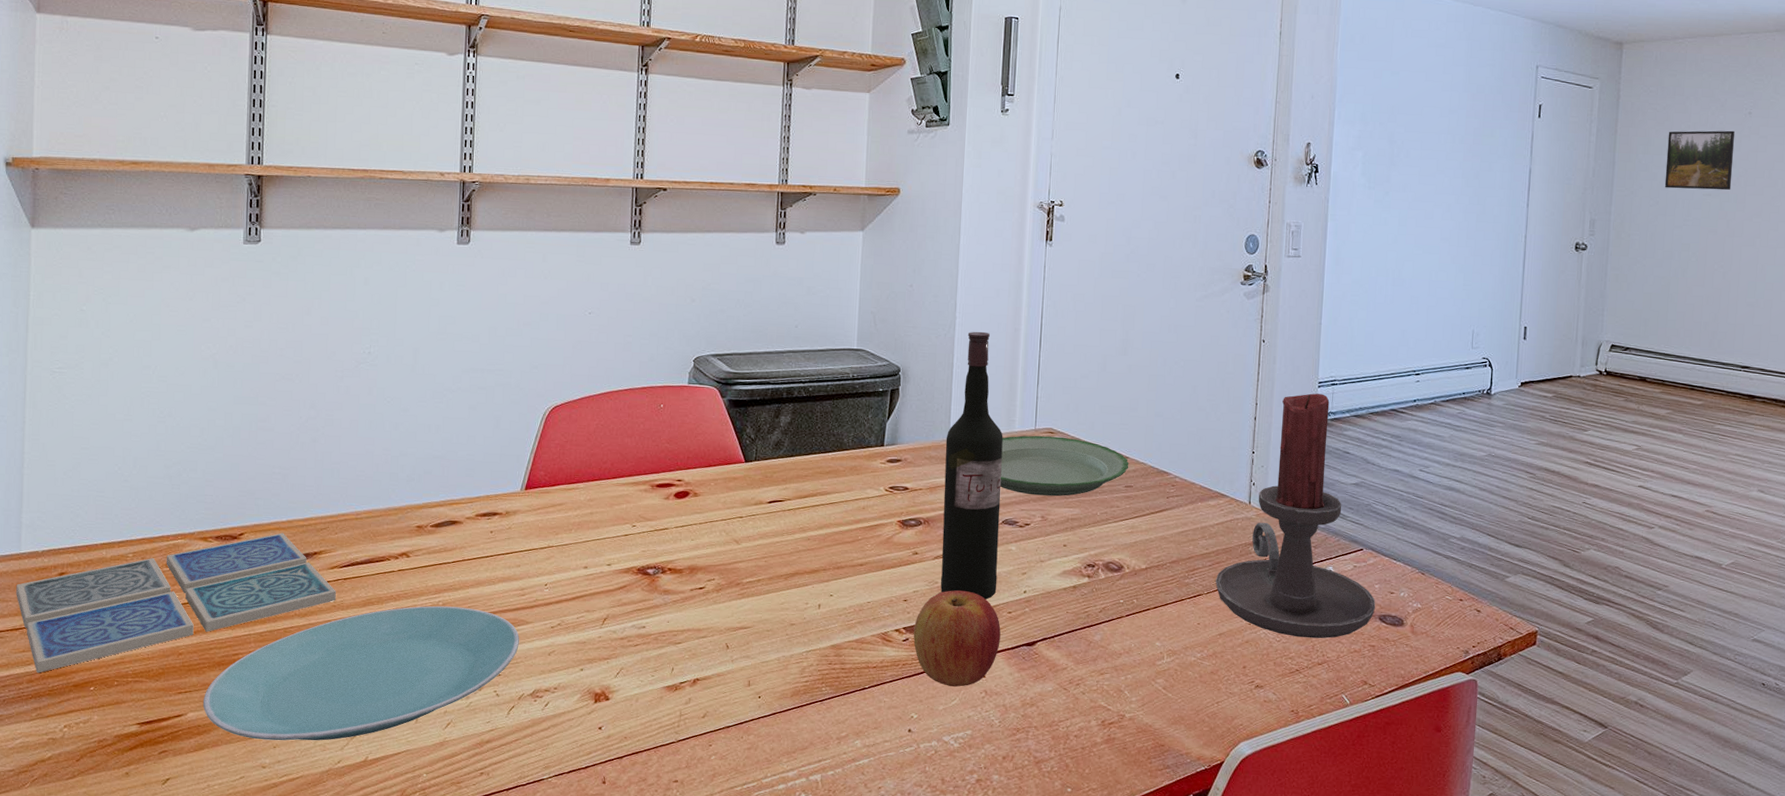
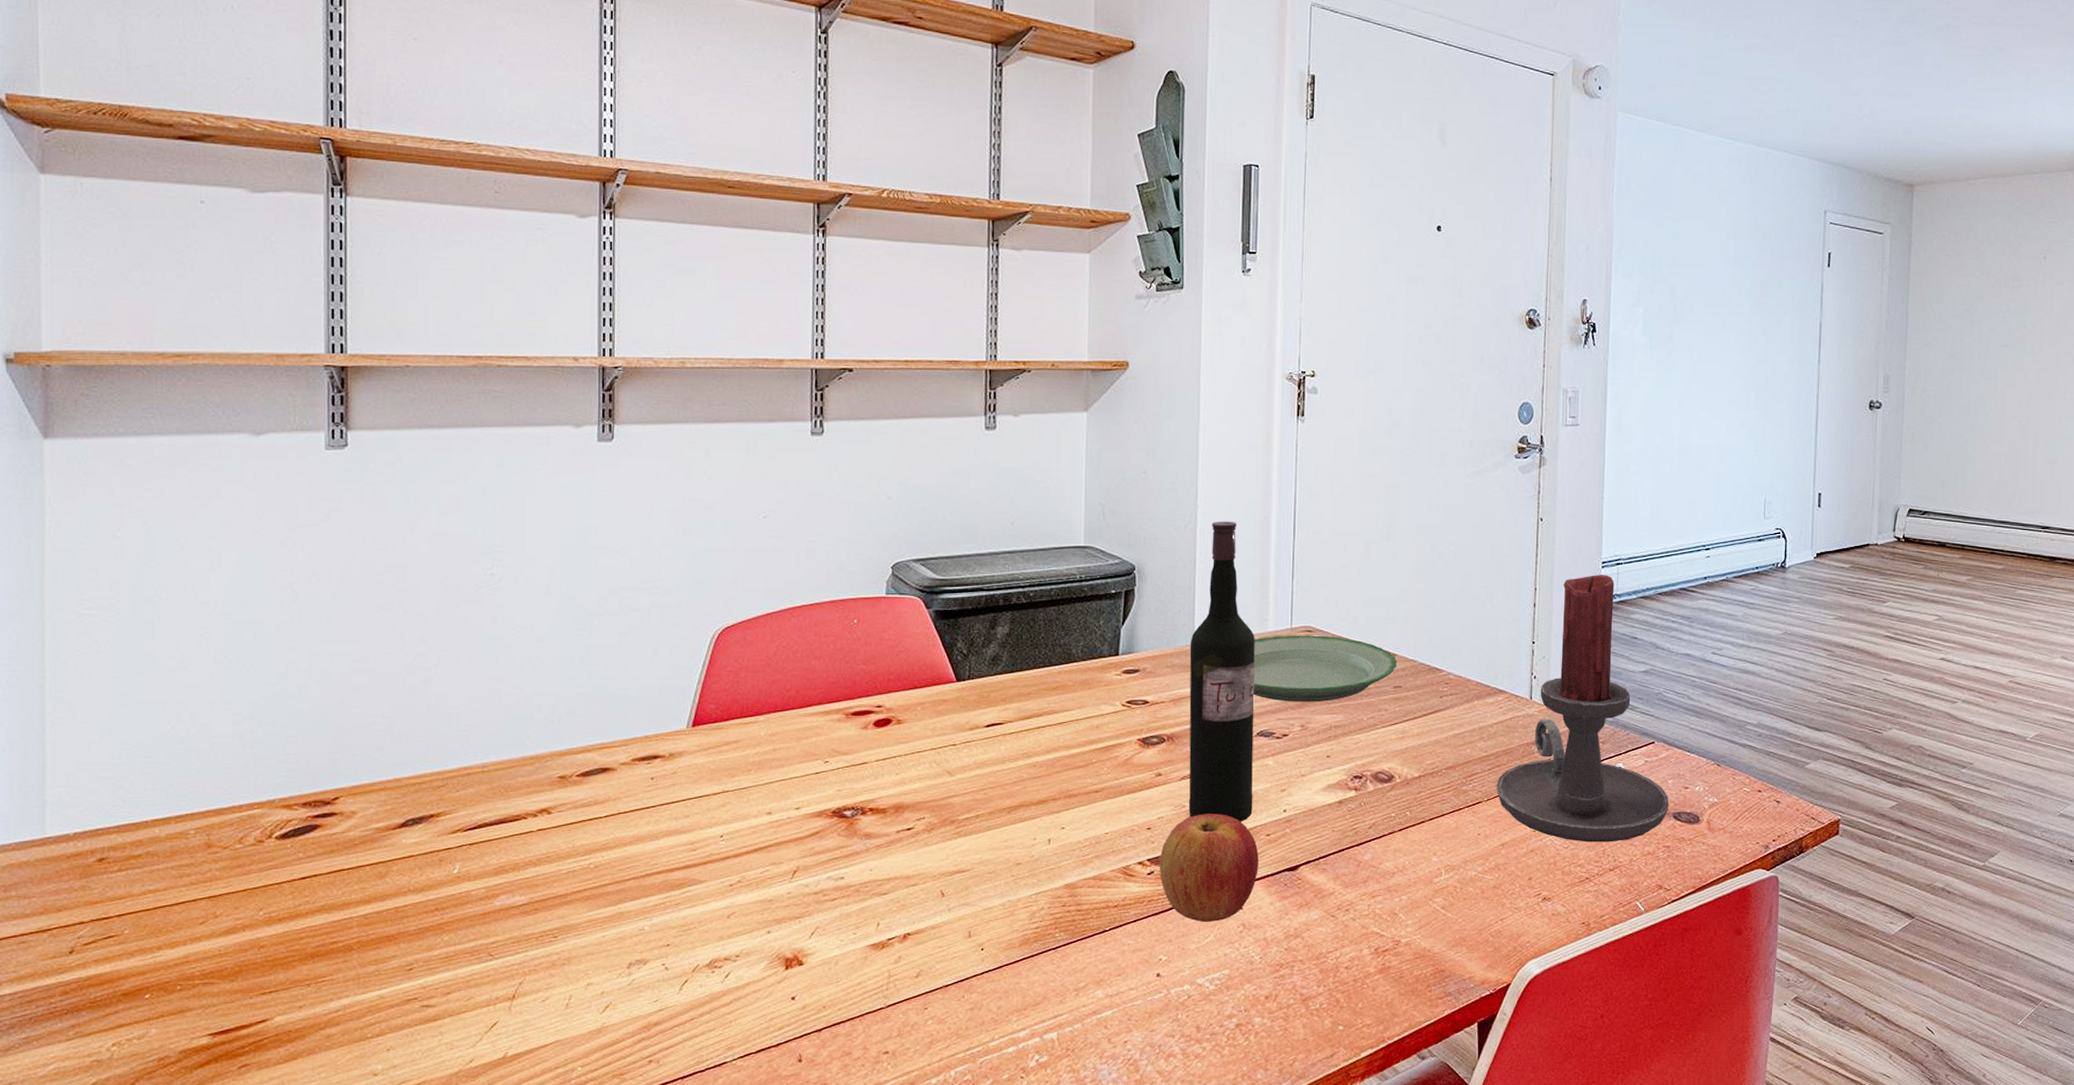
drink coaster: present [16,533,336,673] -> none [41,794,460,983]
plate: present [203,605,519,741] -> none [294,869,691,1042]
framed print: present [1664,130,1735,191] -> none [1959,276,2030,341]

